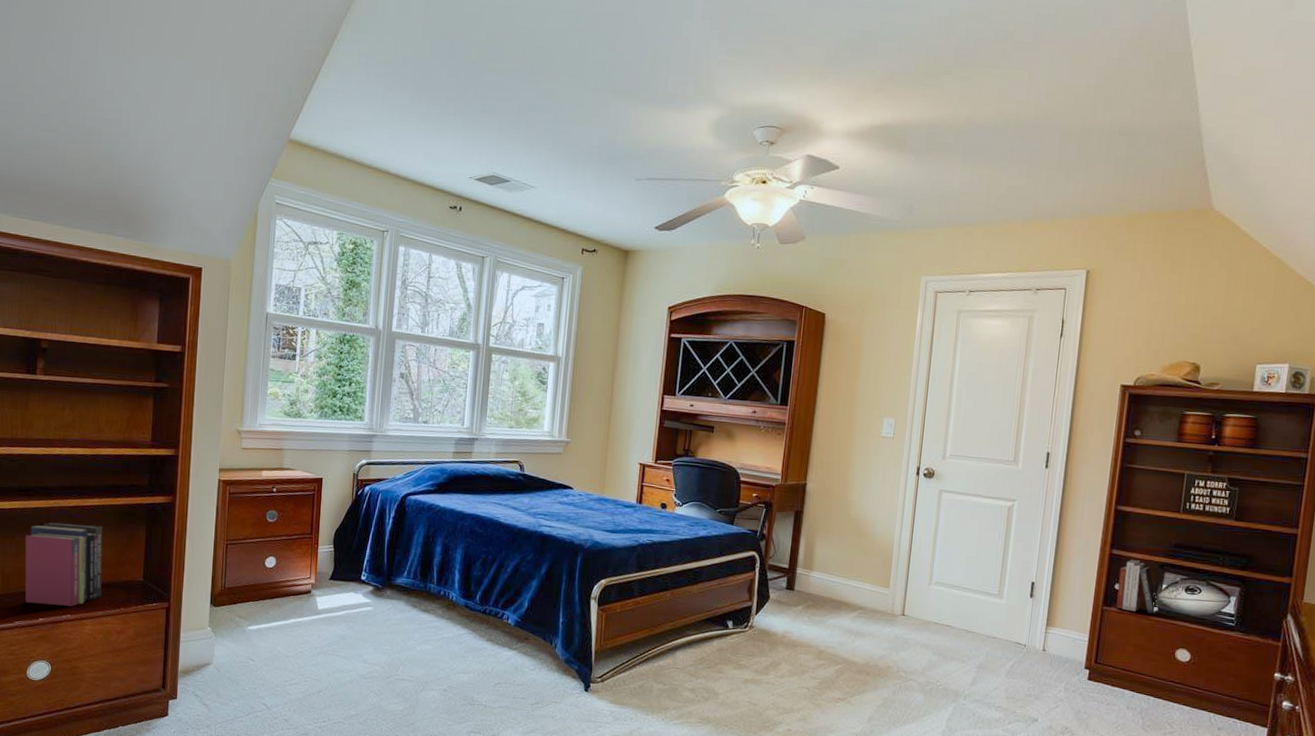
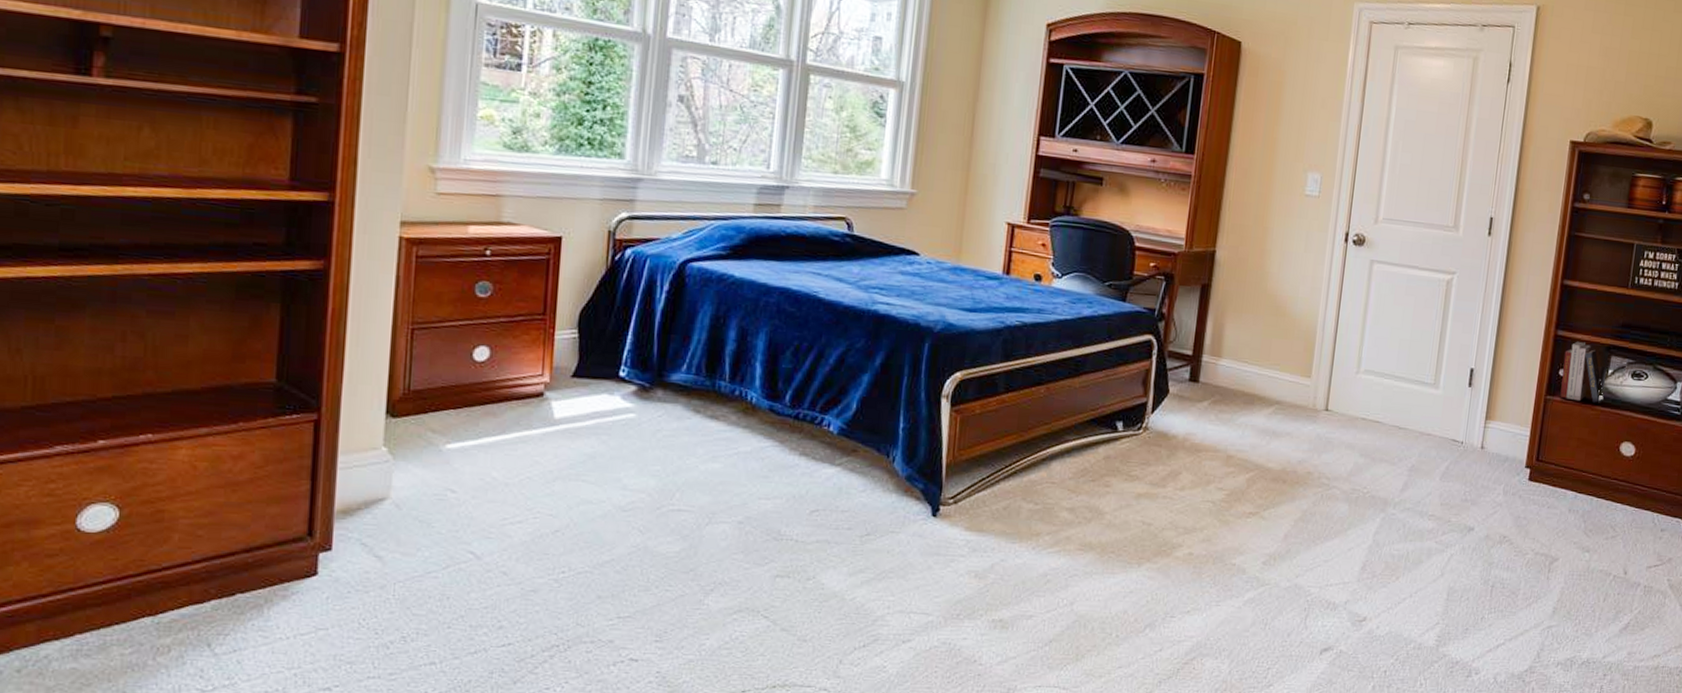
books: present [25,522,103,607] -> none [72,297,208,422]

